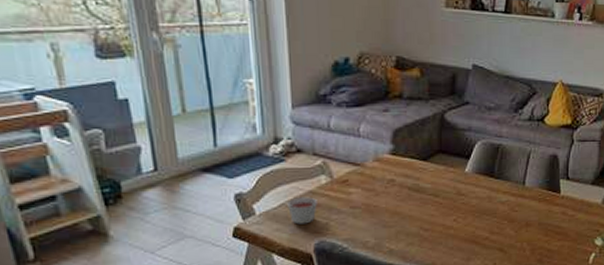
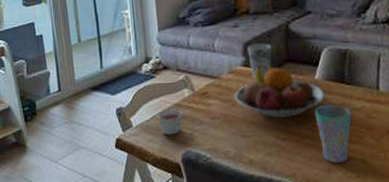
fruit bowl: none [379,155,473,209] -> present [234,65,325,119]
cup: none [397,131,423,170] -> present [247,43,272,80]
cup: none [460,196,495,252] -> present [314,103,352,163]

